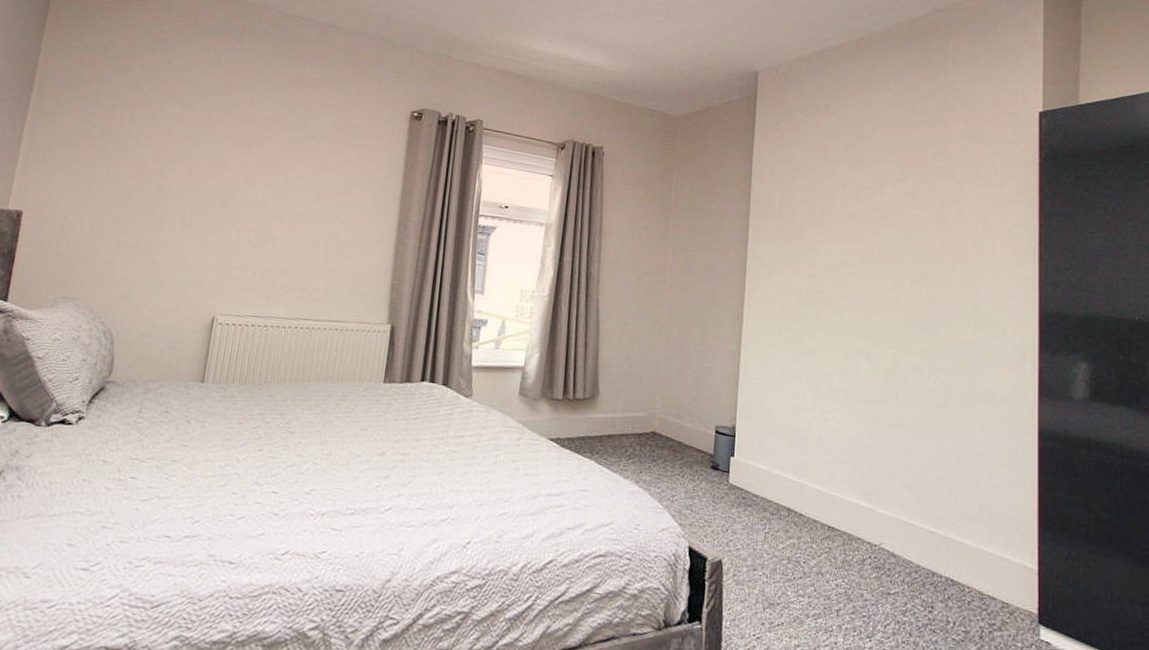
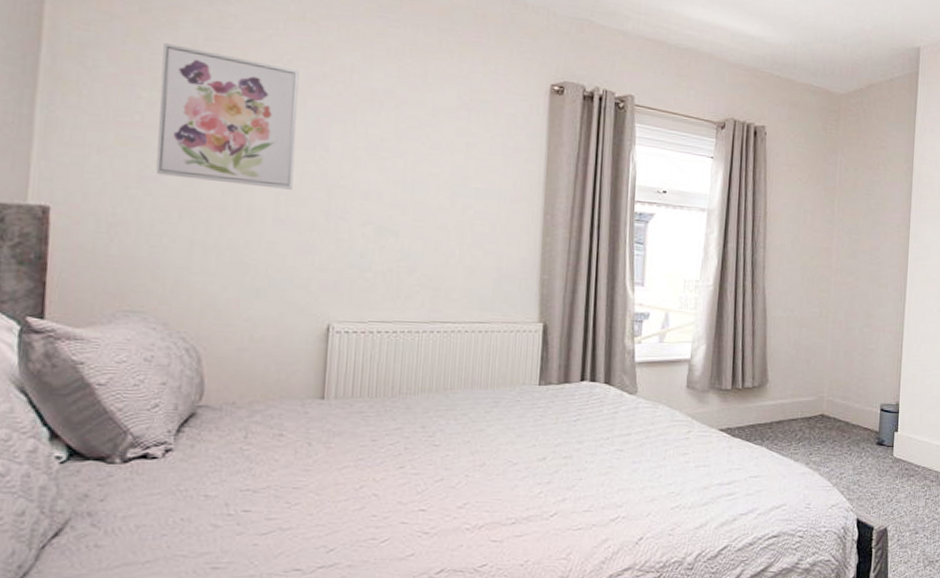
wall art: none [99,83,212,201] -> present [156,43,299,190]

